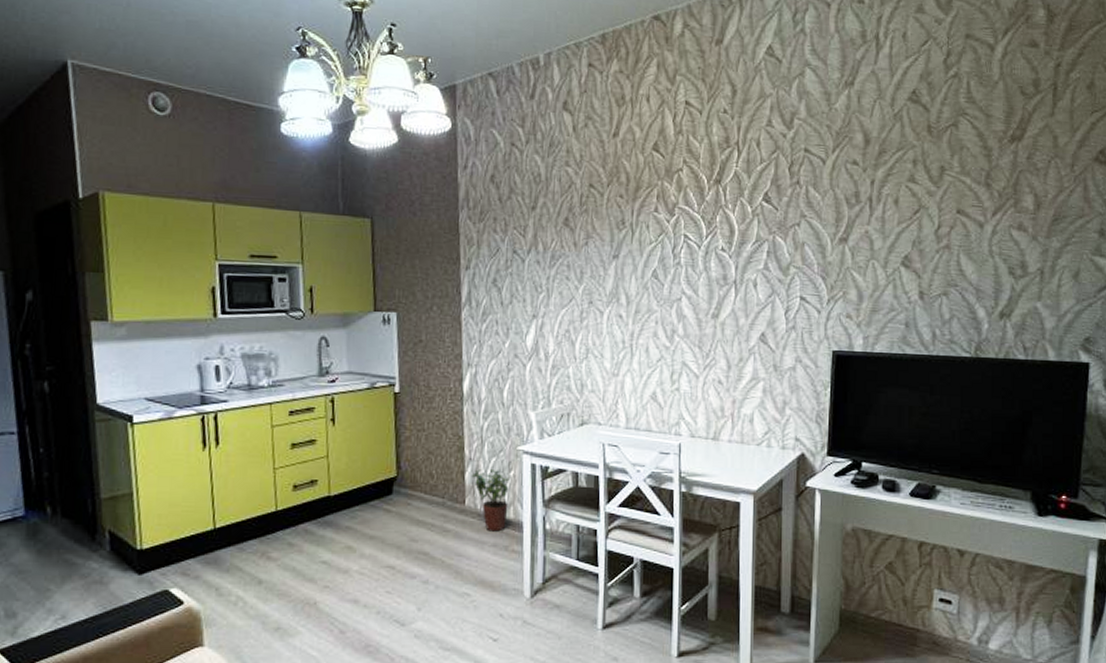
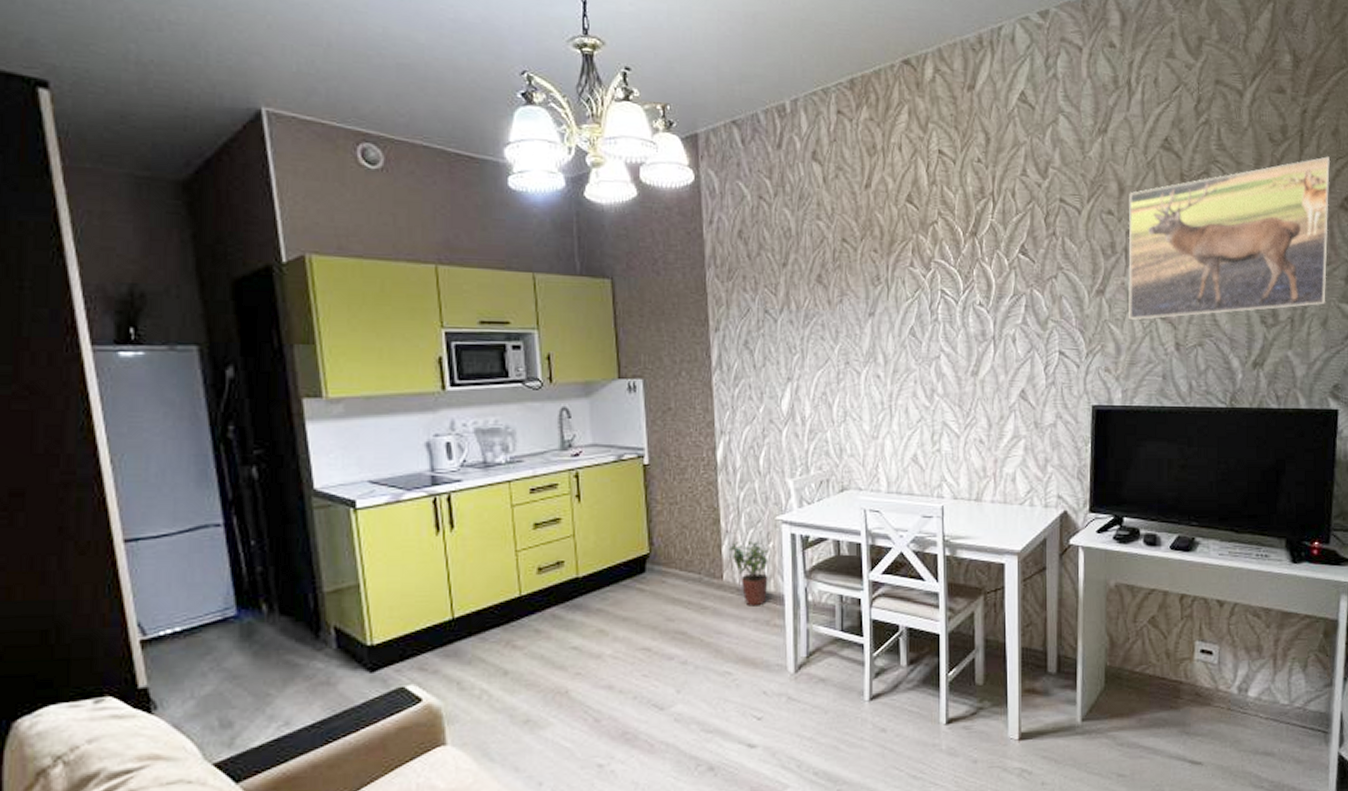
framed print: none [872,109,1084,269] -> present [1128,156,1330,321]

